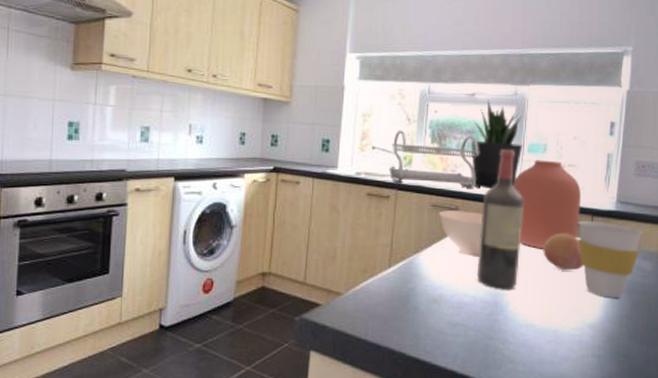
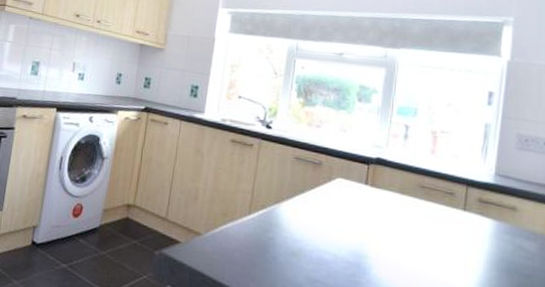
dish rack: present [388,130,480,188] -> none [253,82,347,145]
bowl: present [439,210,483,258] -> none [301,164,348,216]
planter: present [471,100,523,190] -> none [337,60,392,149]
wine bottle: present [476,148,524,289] -> none [338,108,392,252]
vase: present [512,160,581,248] -> none [379,123,454,214]
fruit: present [543,233,583,271] -> none [411,200,456,242]
cup: present [577,221,643,298] -> none [450,190,526,278]

